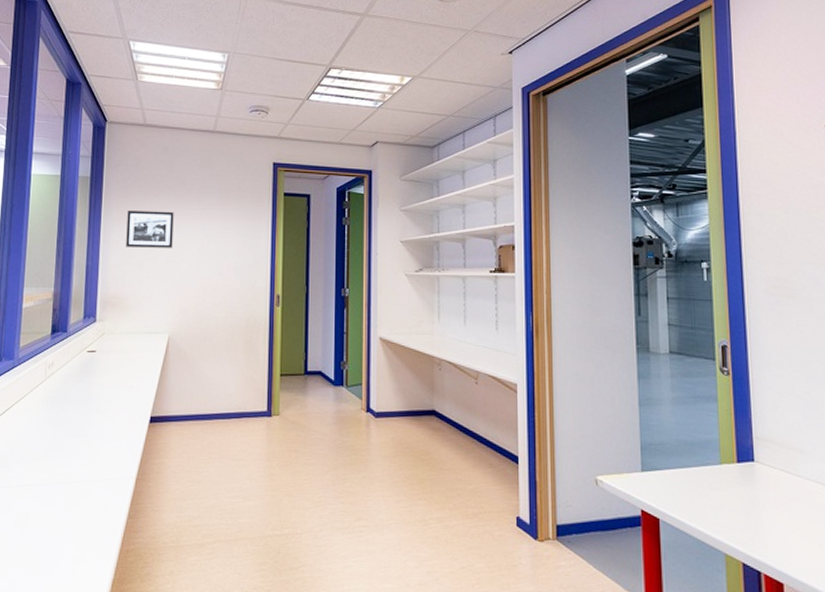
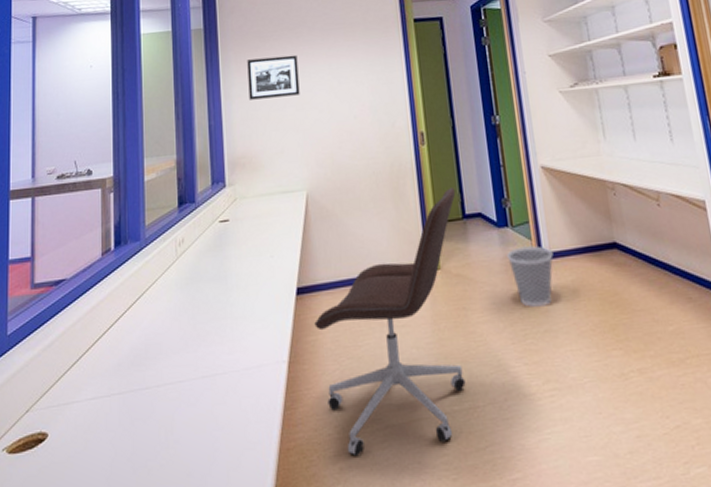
office chair: none [162,346,301,564] -> present [314,187,466,457]
wastebasket: none [339,404,379,457] -> present [507,246,553,307]

